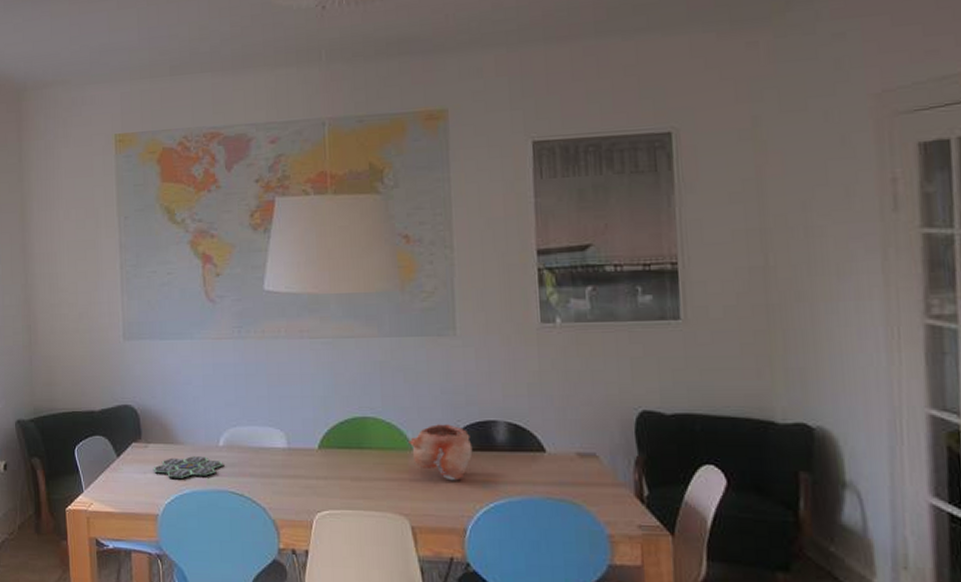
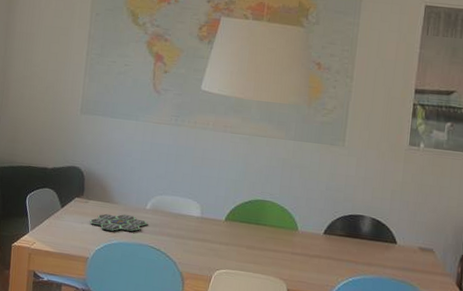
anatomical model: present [408,424,473,481] -> none [295,213,343,258]

